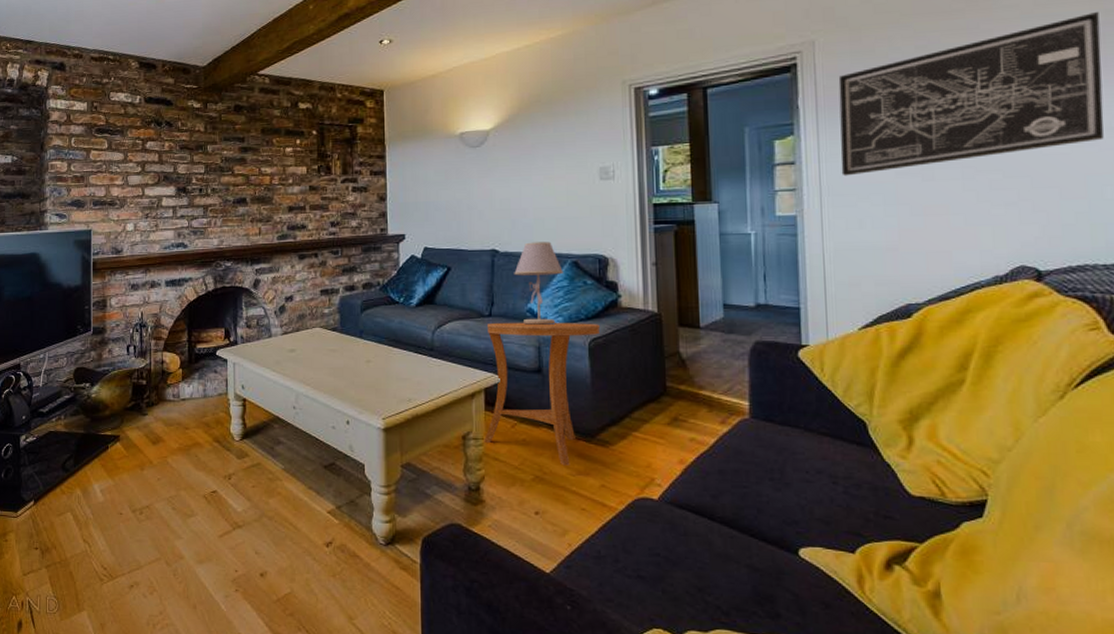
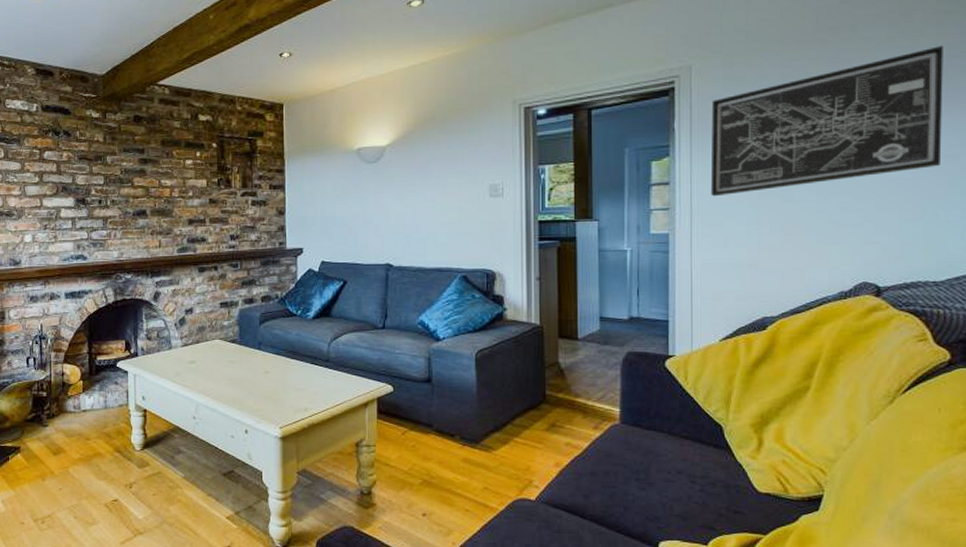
side table: present [484,322,601,466] -> none [376,334,487,470]
table lamp: present [514,242,563,326] -> none [407,256,453,338]

